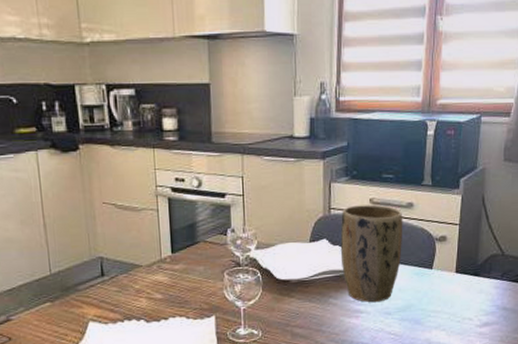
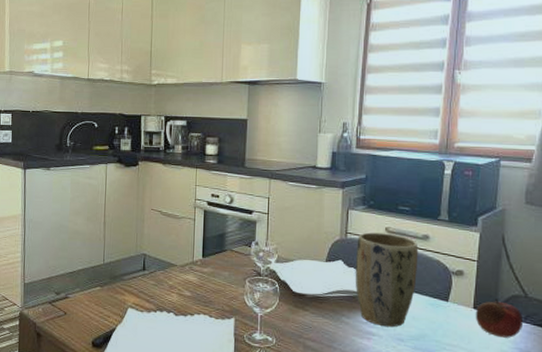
fruit: none [457,260,501,298] -> present [475,298,524,338]

